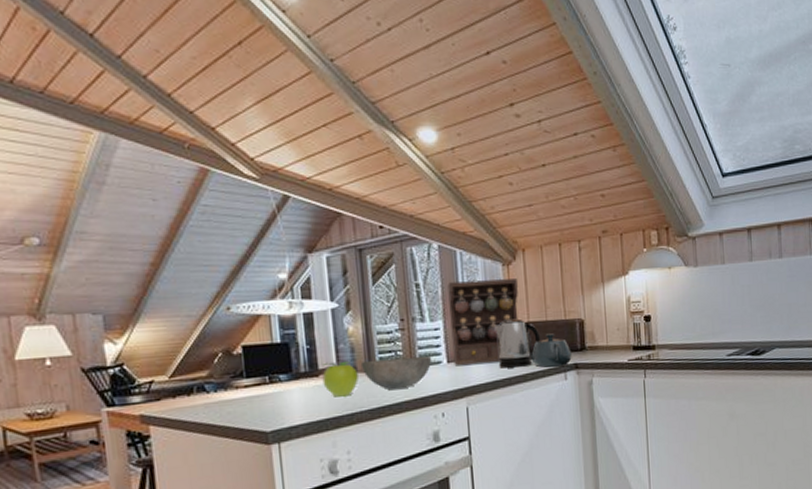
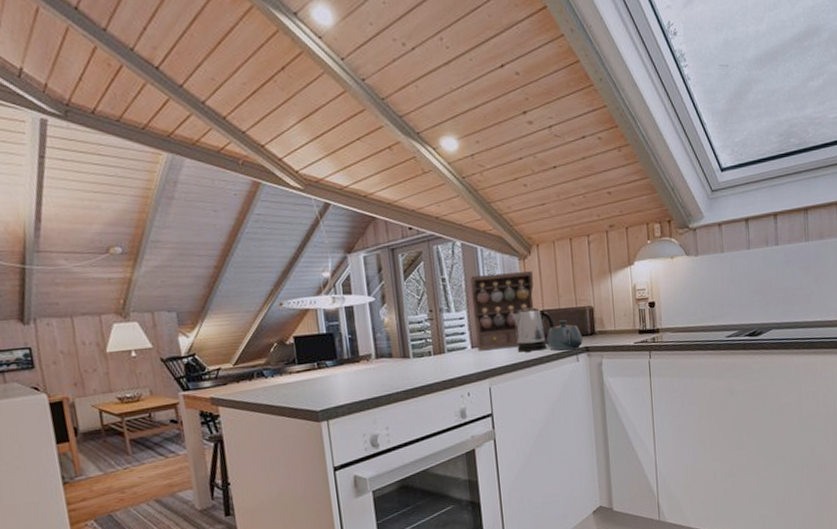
fruit: present [322,360,359,397] -> none [363,348,394,380]
bowl: present [360,355,432,390] -> none [395,342,458,373]

